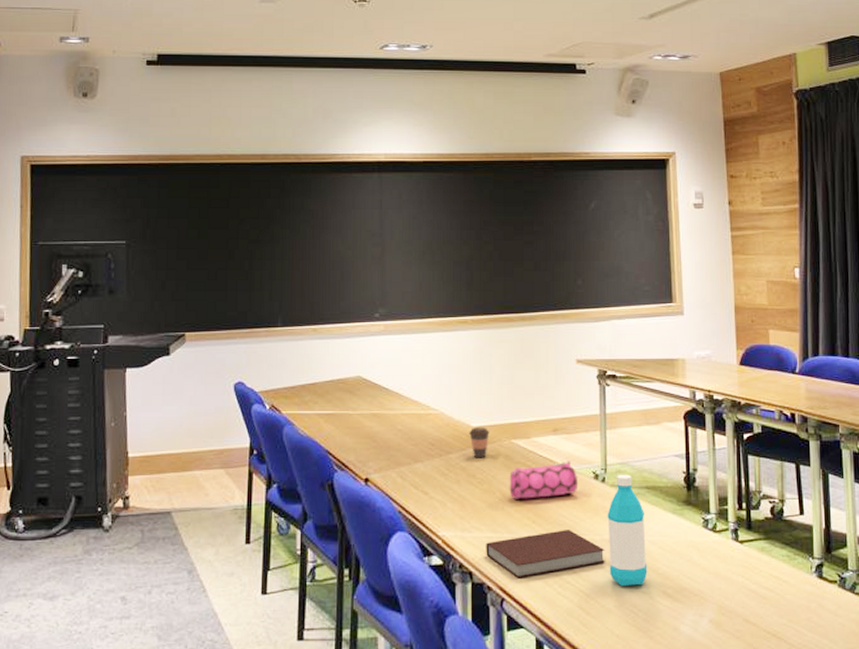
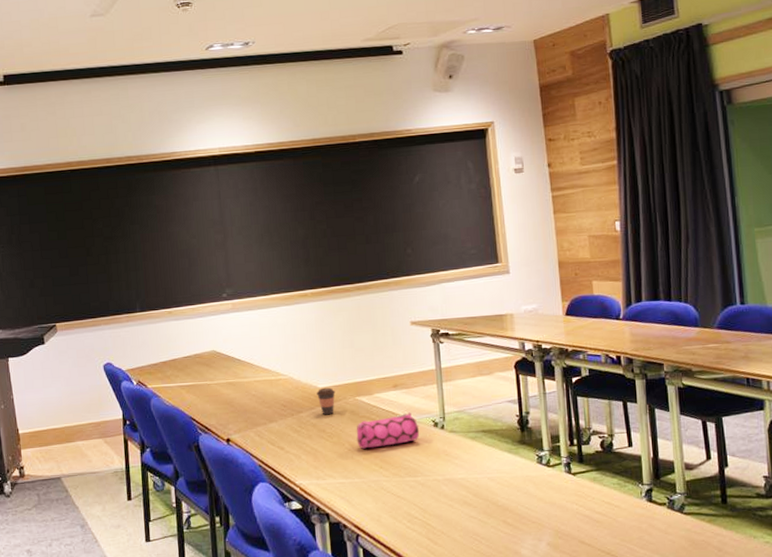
notebook: present [486,530,605,578] -> none [339,472,448,517]
water bottle: present [607,474,648,587] -> none [448,420,488,519]

